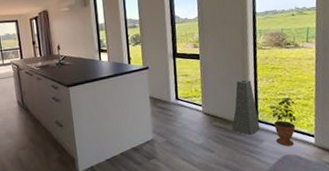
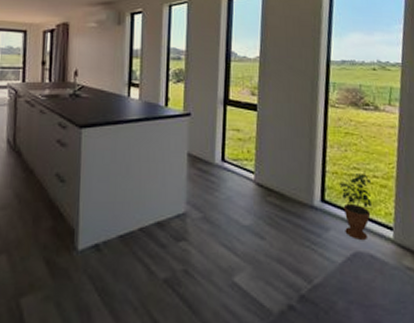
planter: present [232,79,260,135] -> none [290,143,326,220]

